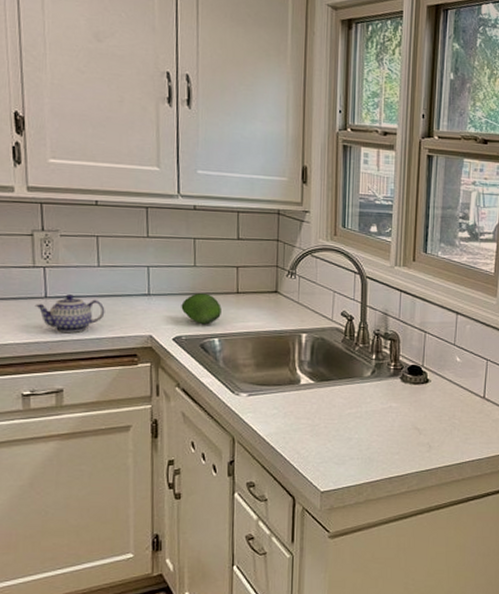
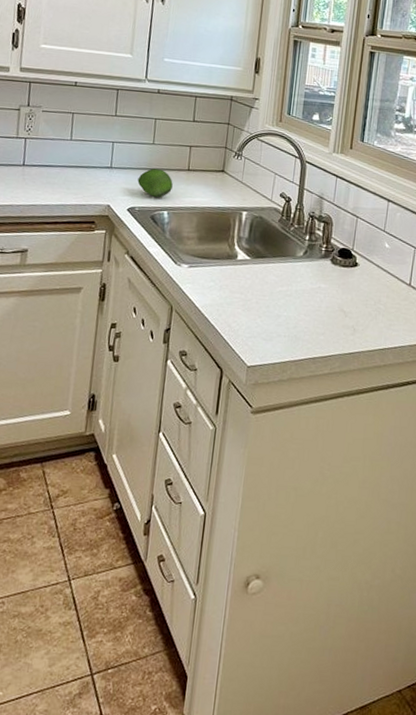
teapot: present [34,294,105,333] -> none [13,163,72,199]

